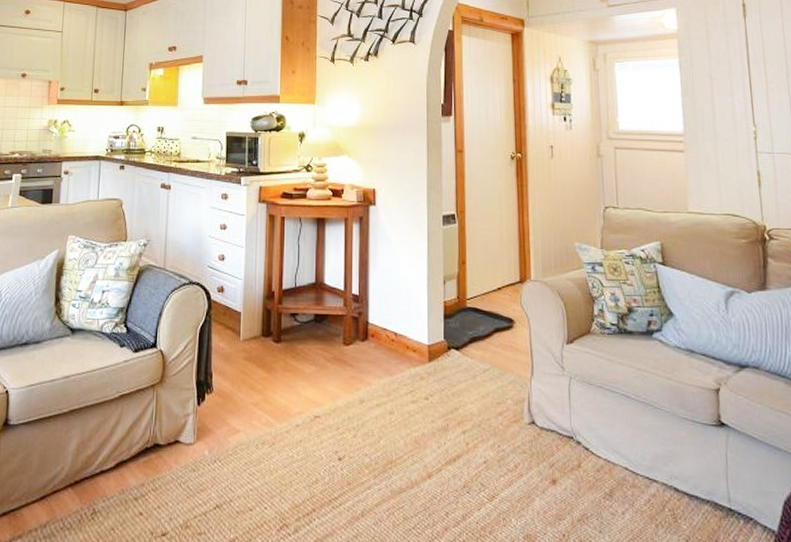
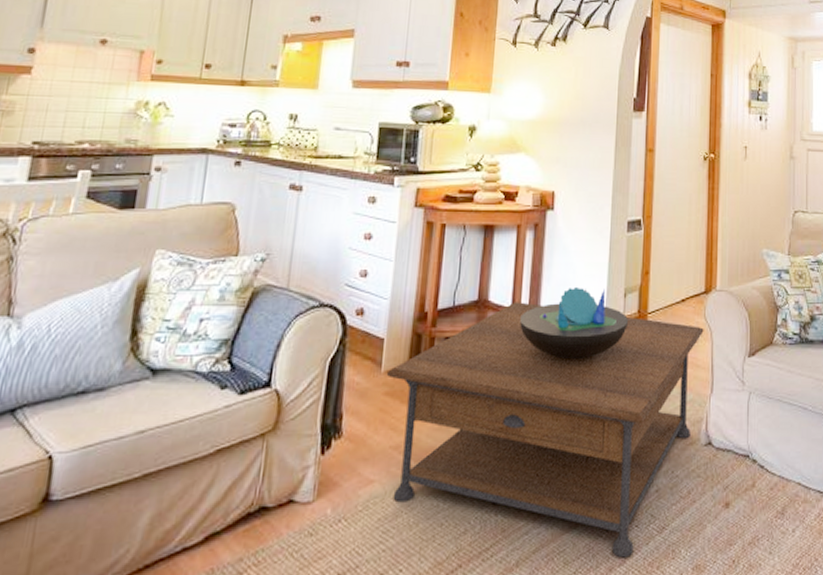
coffee table: none [244,285,521,520] -> present [386,302,704,558]
decorative bowl: none [352,273,449,339] -> present [520,286,629,360]

